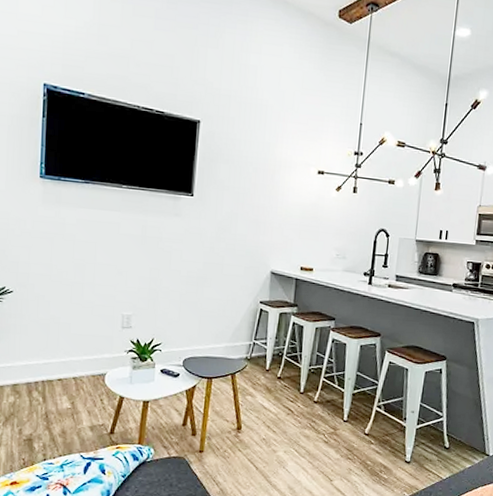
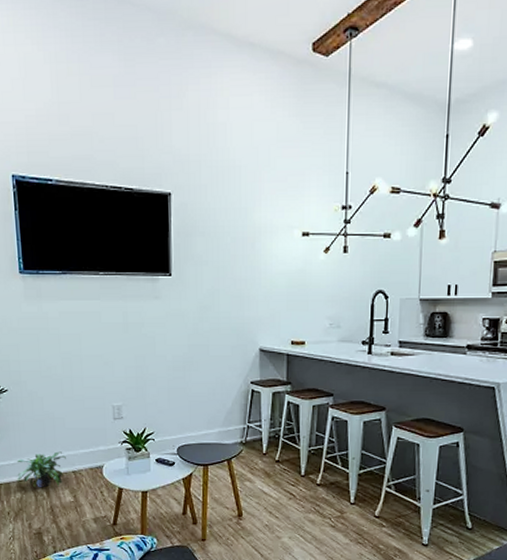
potted plant: none [11,356,68,393] -> present [16,451,66,488]

